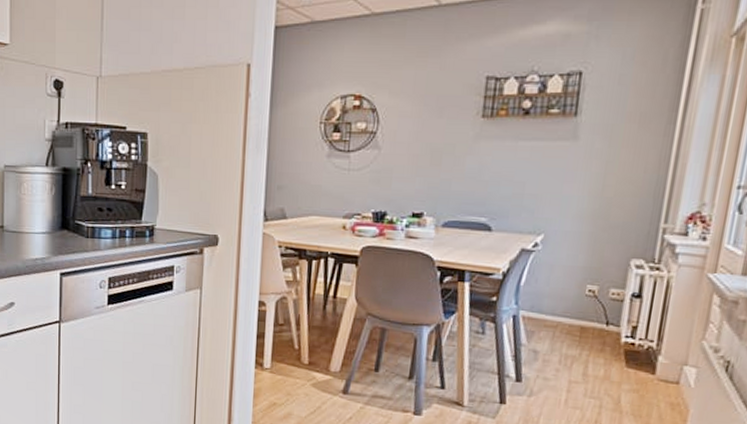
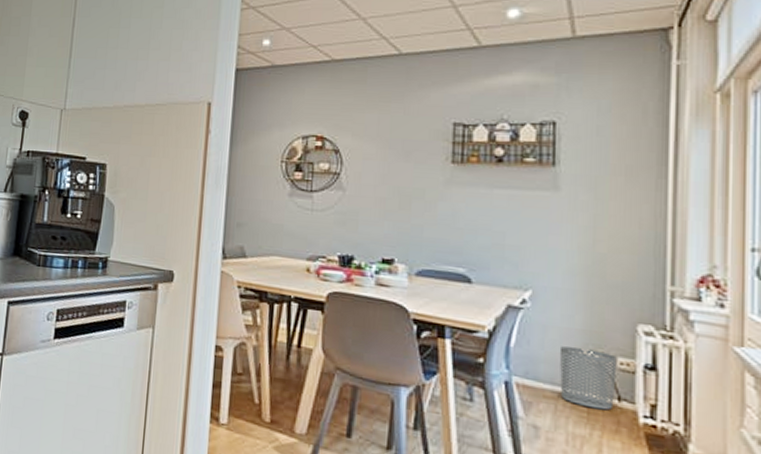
waste bin: none [559,282,610,334] -> present [560,346,617,411]

